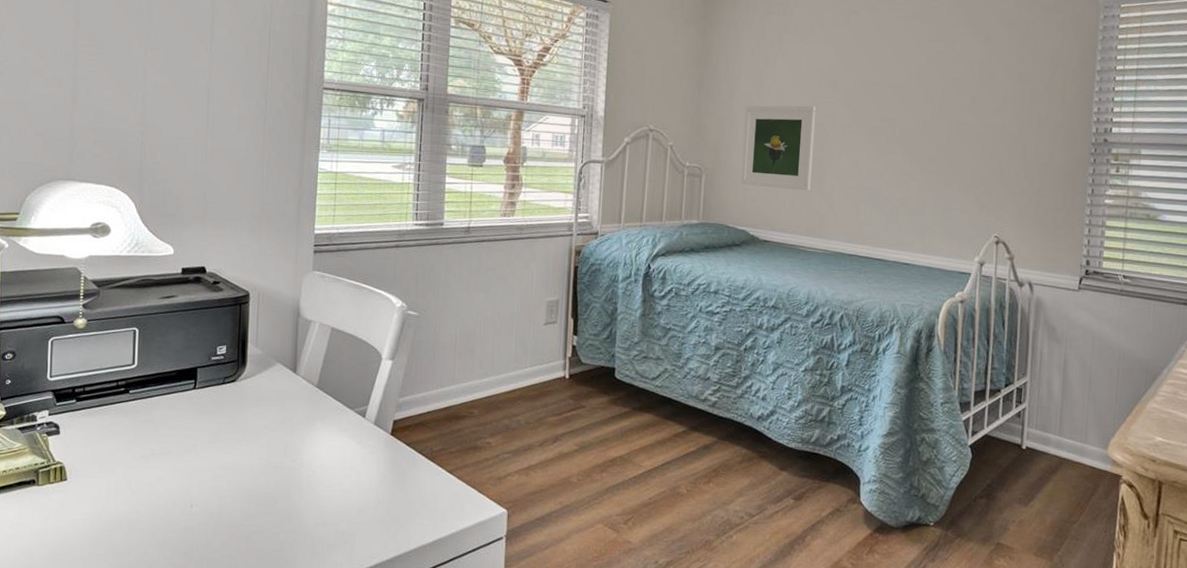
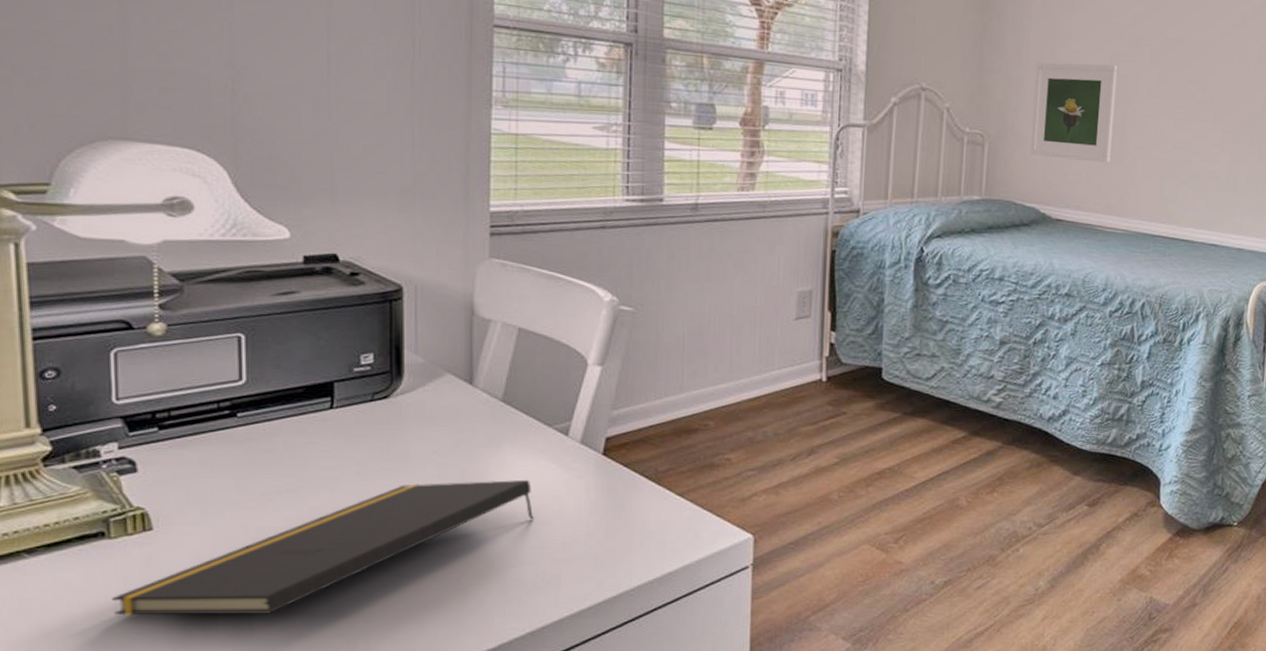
notepad: none [36,452,337,553] -> present [111,479,534,615]

